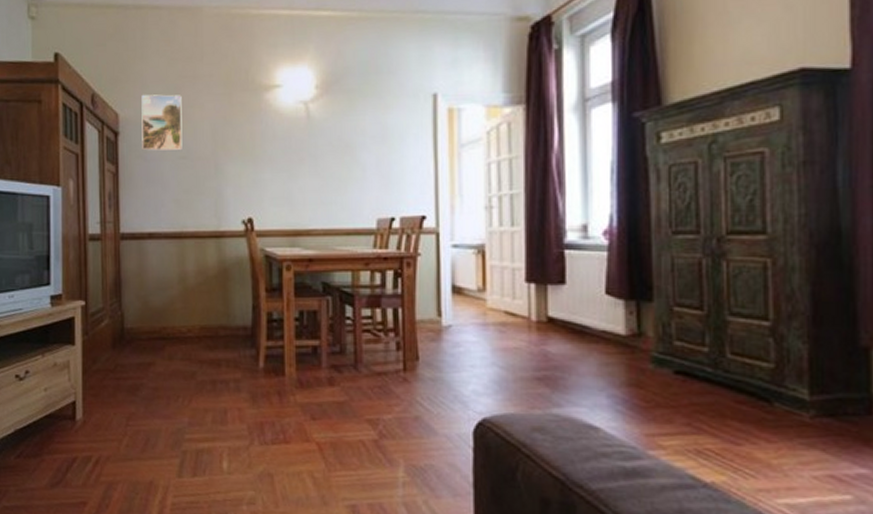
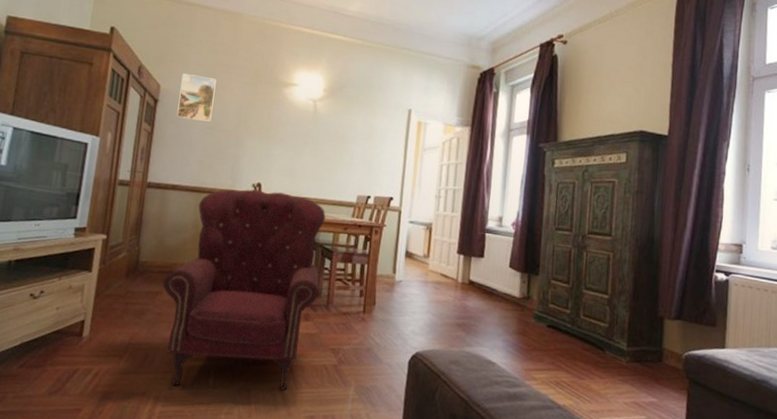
armchair: none [154,227,343,474] -> present [162,189,326,391]

